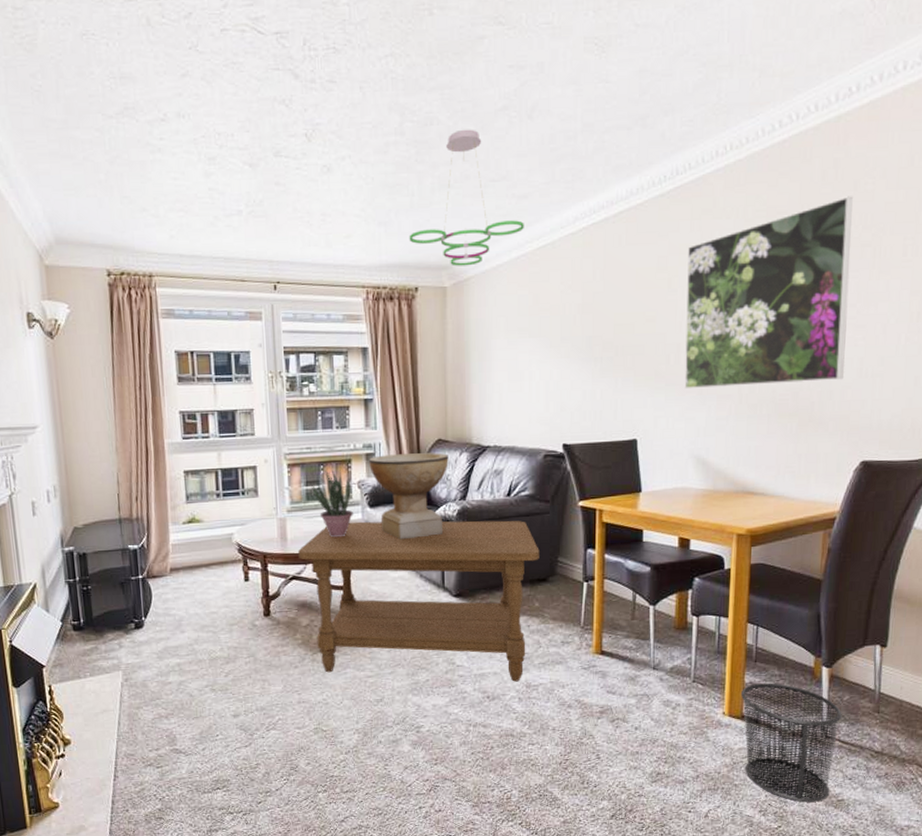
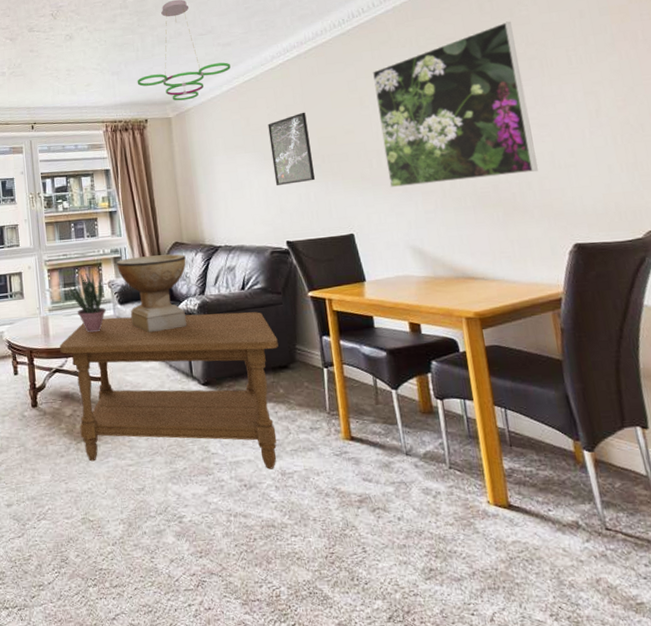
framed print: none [559,291,605,379] -> present [268,112,316,186]
waste bin: present [741,683,842,803] -> none [502,468,626,606]

